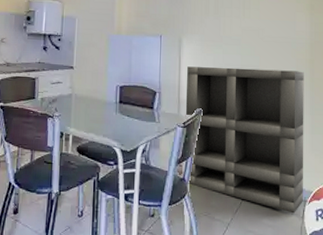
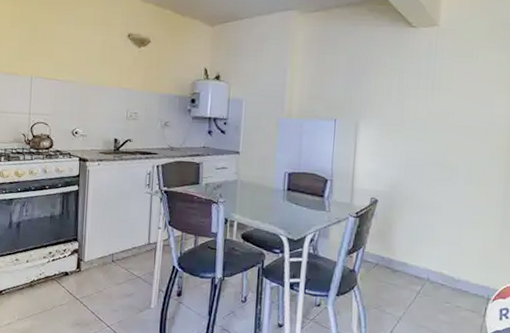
shelving unit: present [185,66,304,214] -> none [357,153,499,312]

